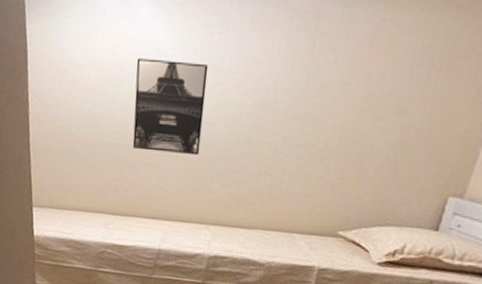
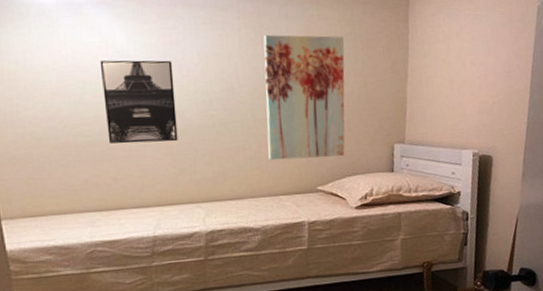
wall art: none [291,42,419,202] -> present [263,35,345,161]

